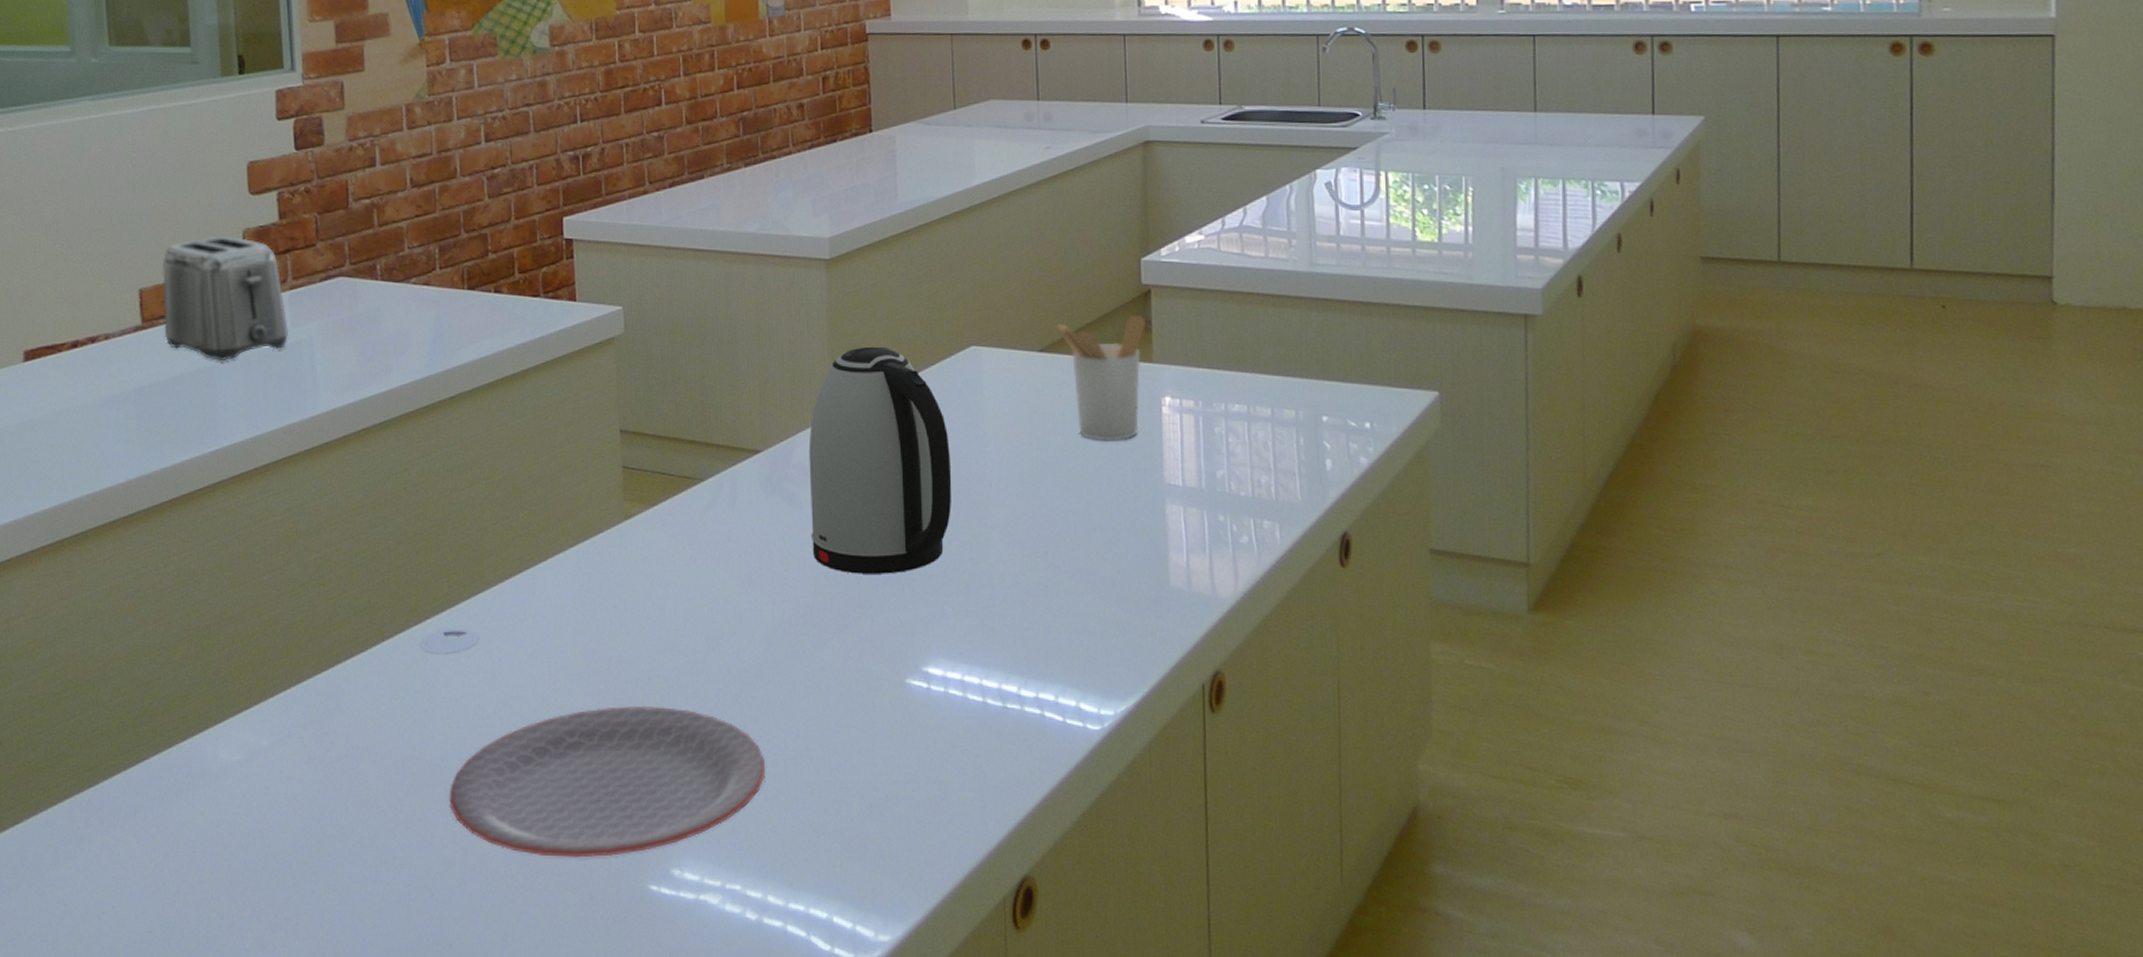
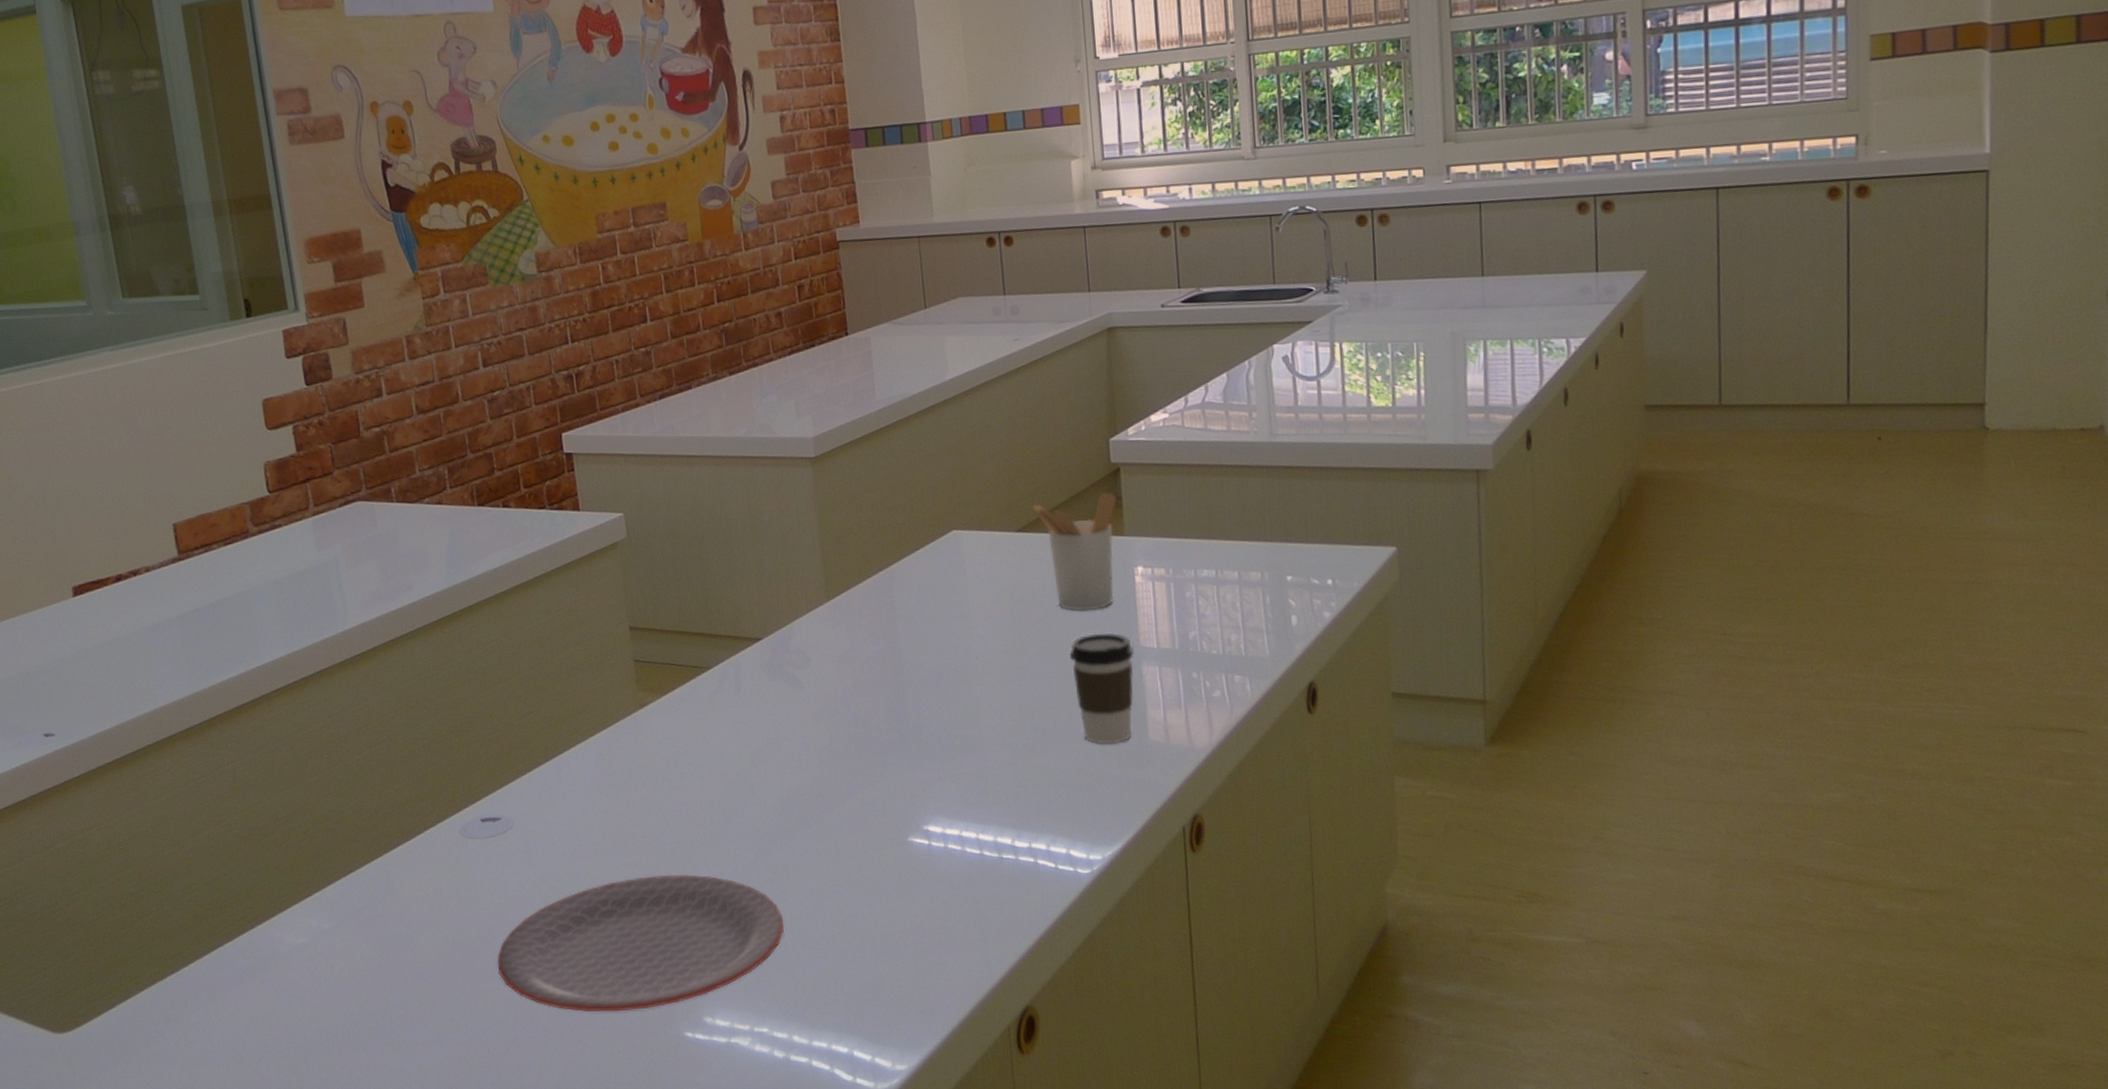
toaster: present [163,236,290,360] -> none [192,470,316,585]
kettle: present [808,346,952,574] -> none [805,535,942,746]
coffee cup: none [1089,466,1157,588] -> present [1070,632,1134,745]

